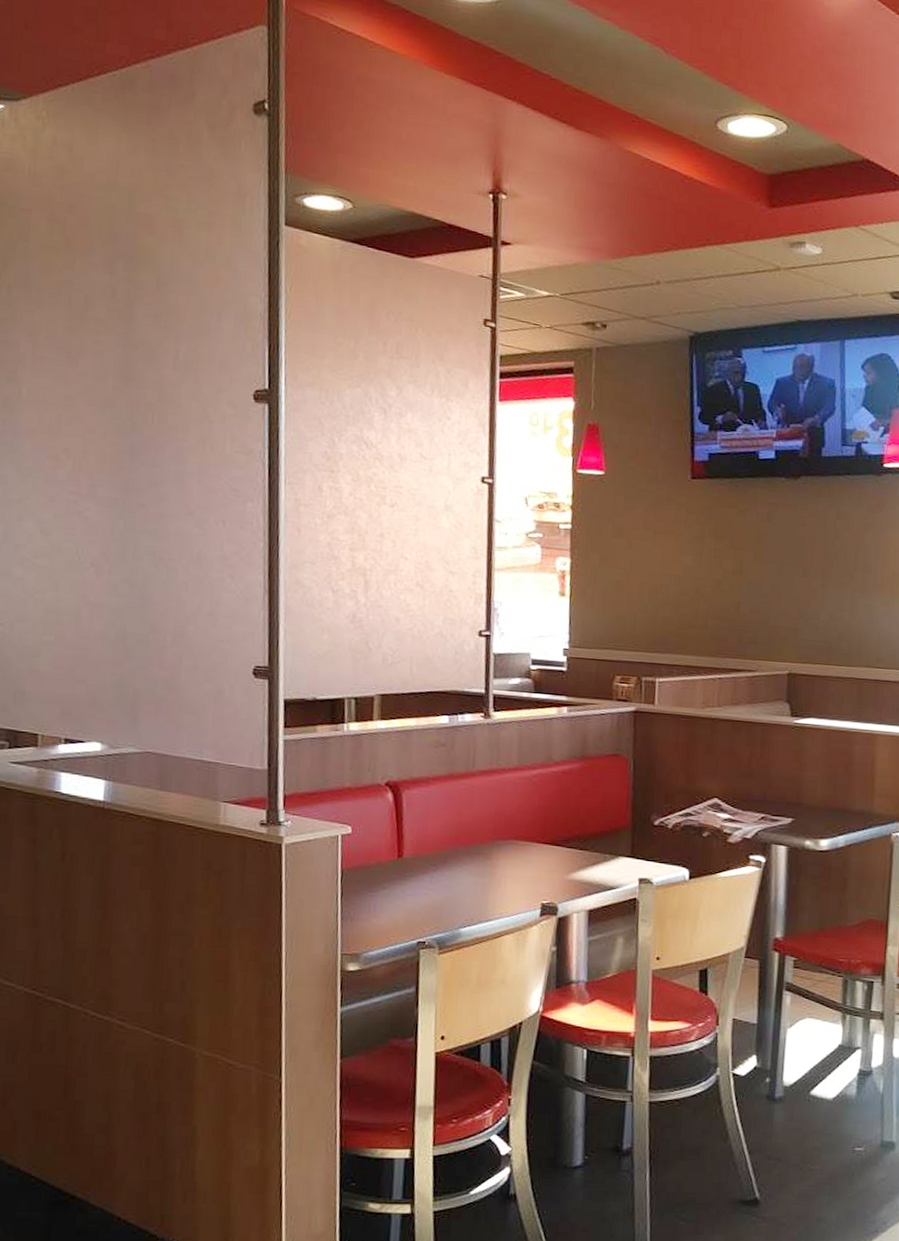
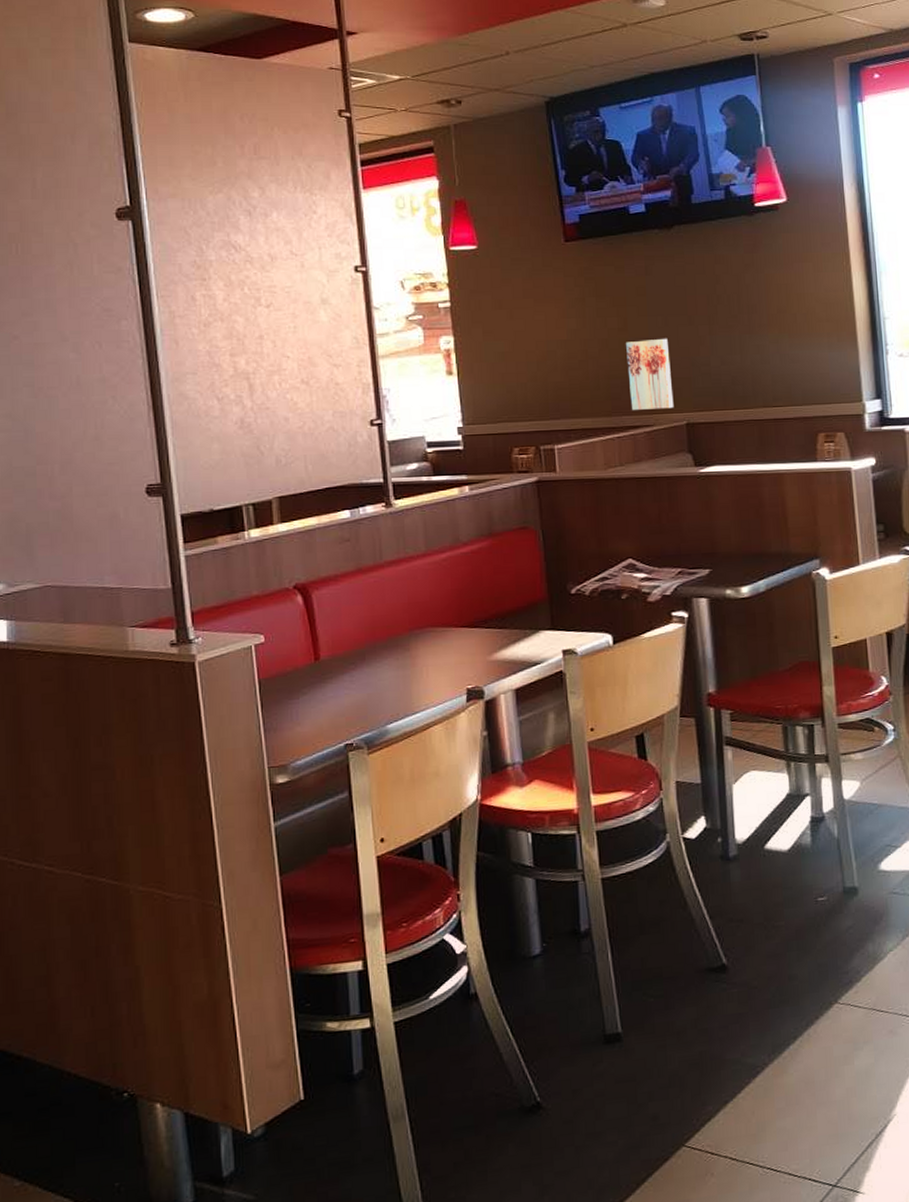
wall art: none [736,585,781,657] -> present [626,338,674,410]

